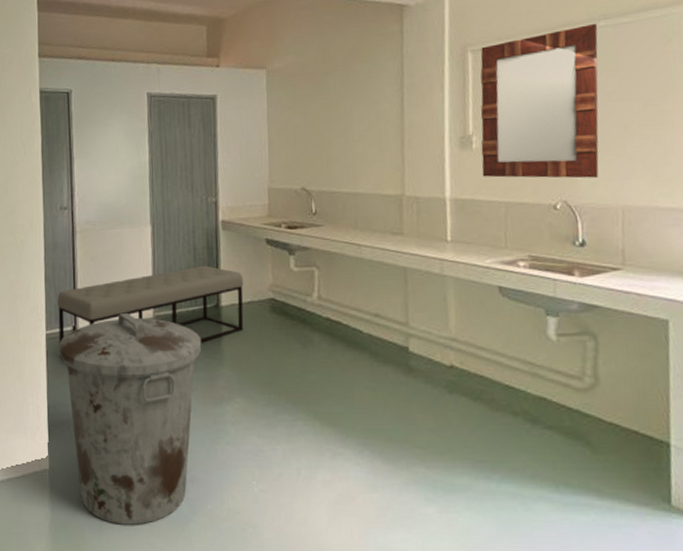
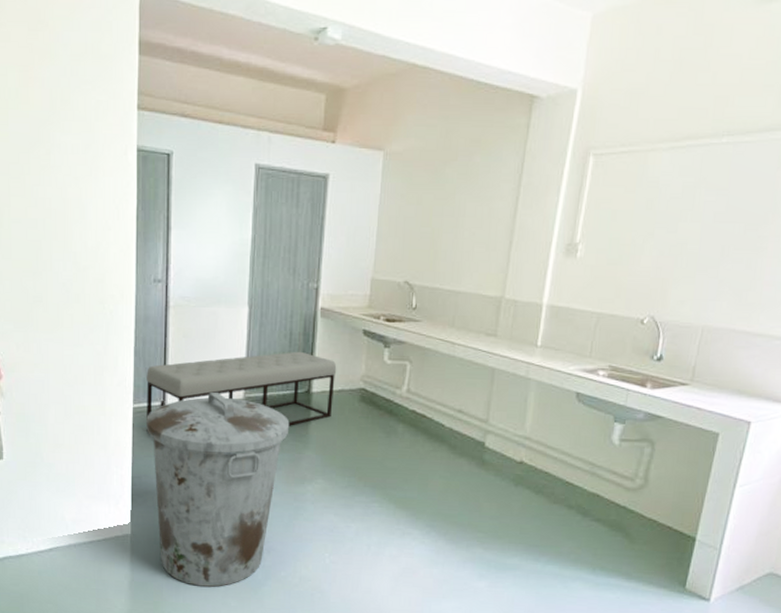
home mirror: present [480,24,599,179] -> none [581,140,720,296]

